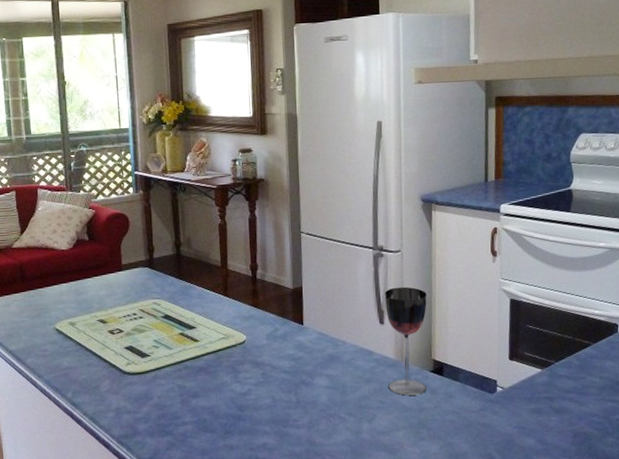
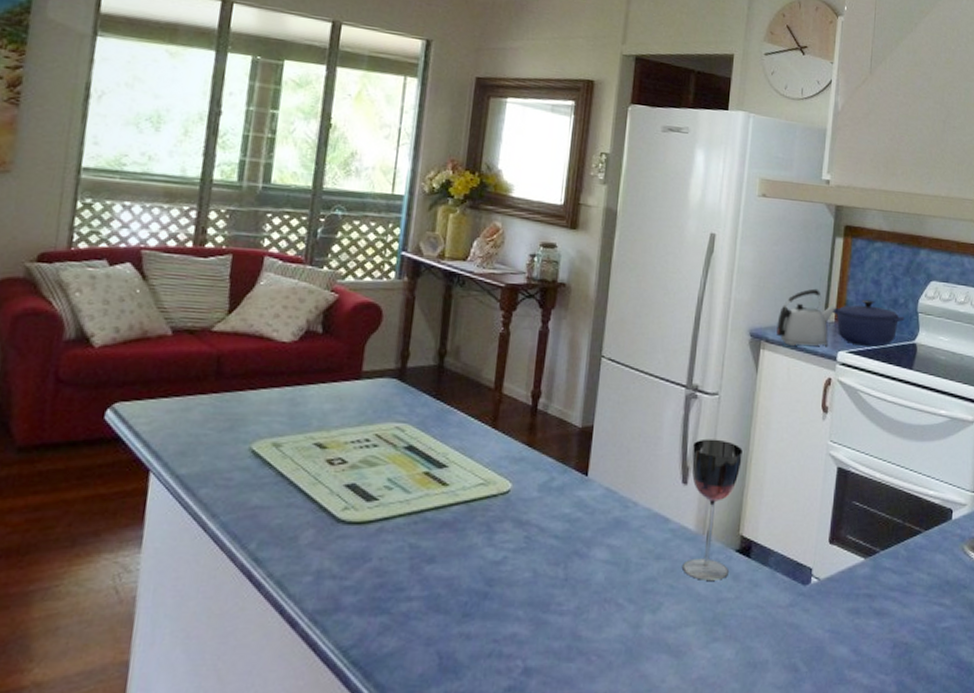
kettle: none [444,154,495,205] -> present [776,288,836,346]
cooking pot: none [492,157,559,197] -> present [832,299,905,347]

